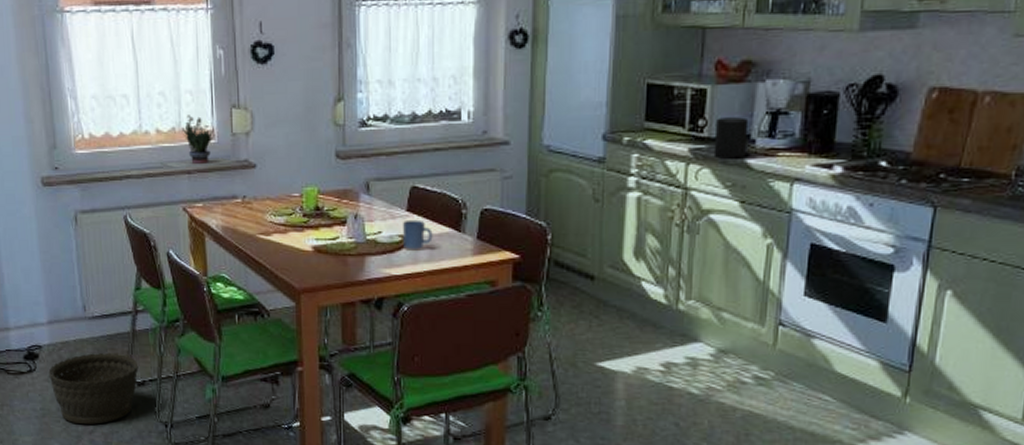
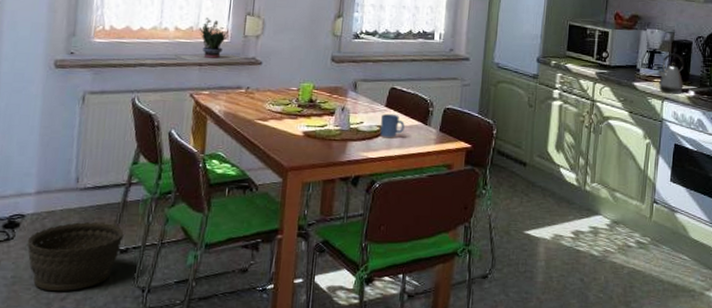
pen holder: present [713,117,749,159] -> none [612,52,636,82]
kettle: none [783,113,827,172] -> present [657,53,685,94]

